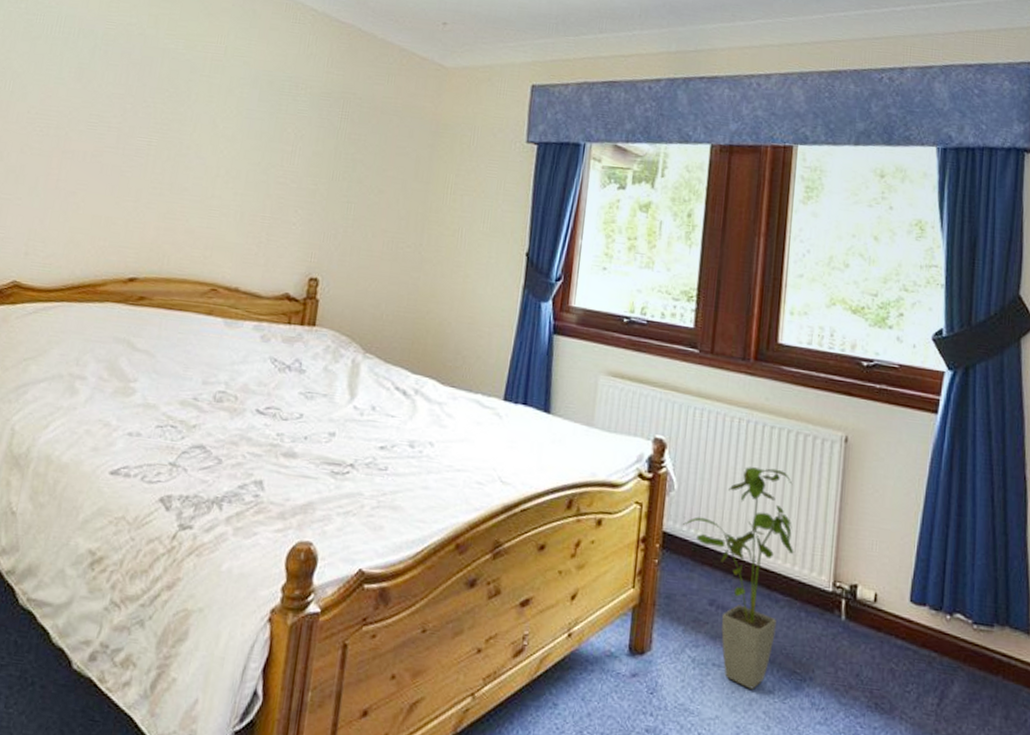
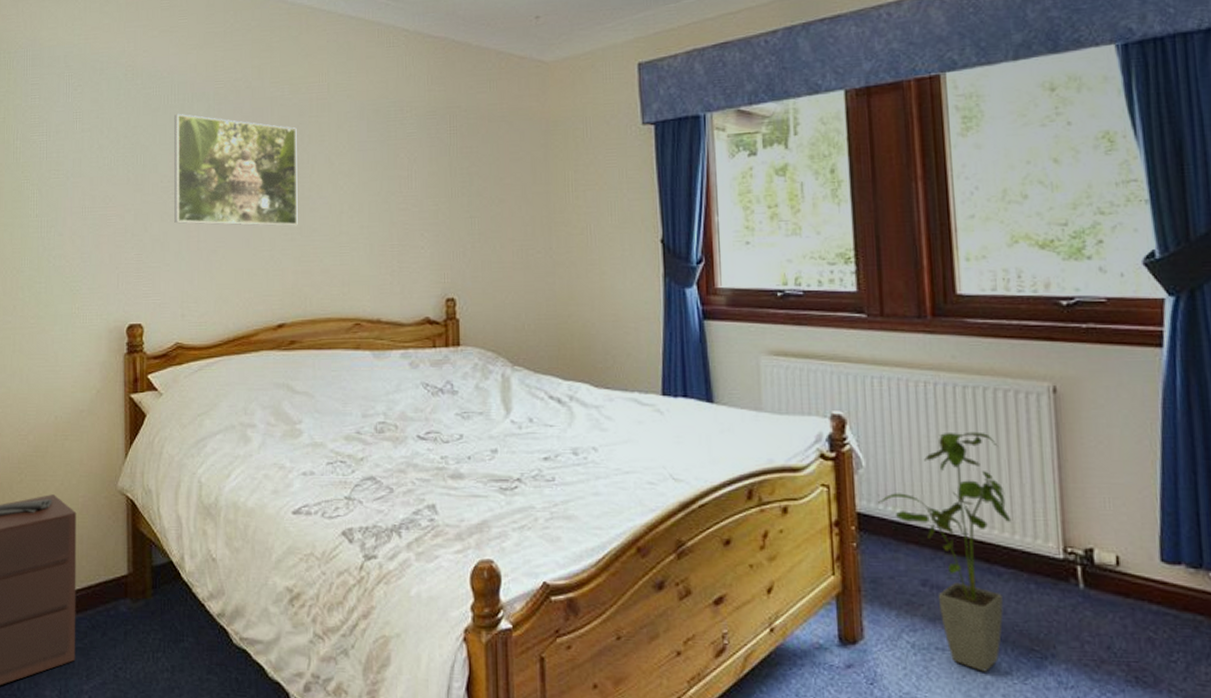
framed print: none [35,45,186,182] -> present [174,113,298,226]

